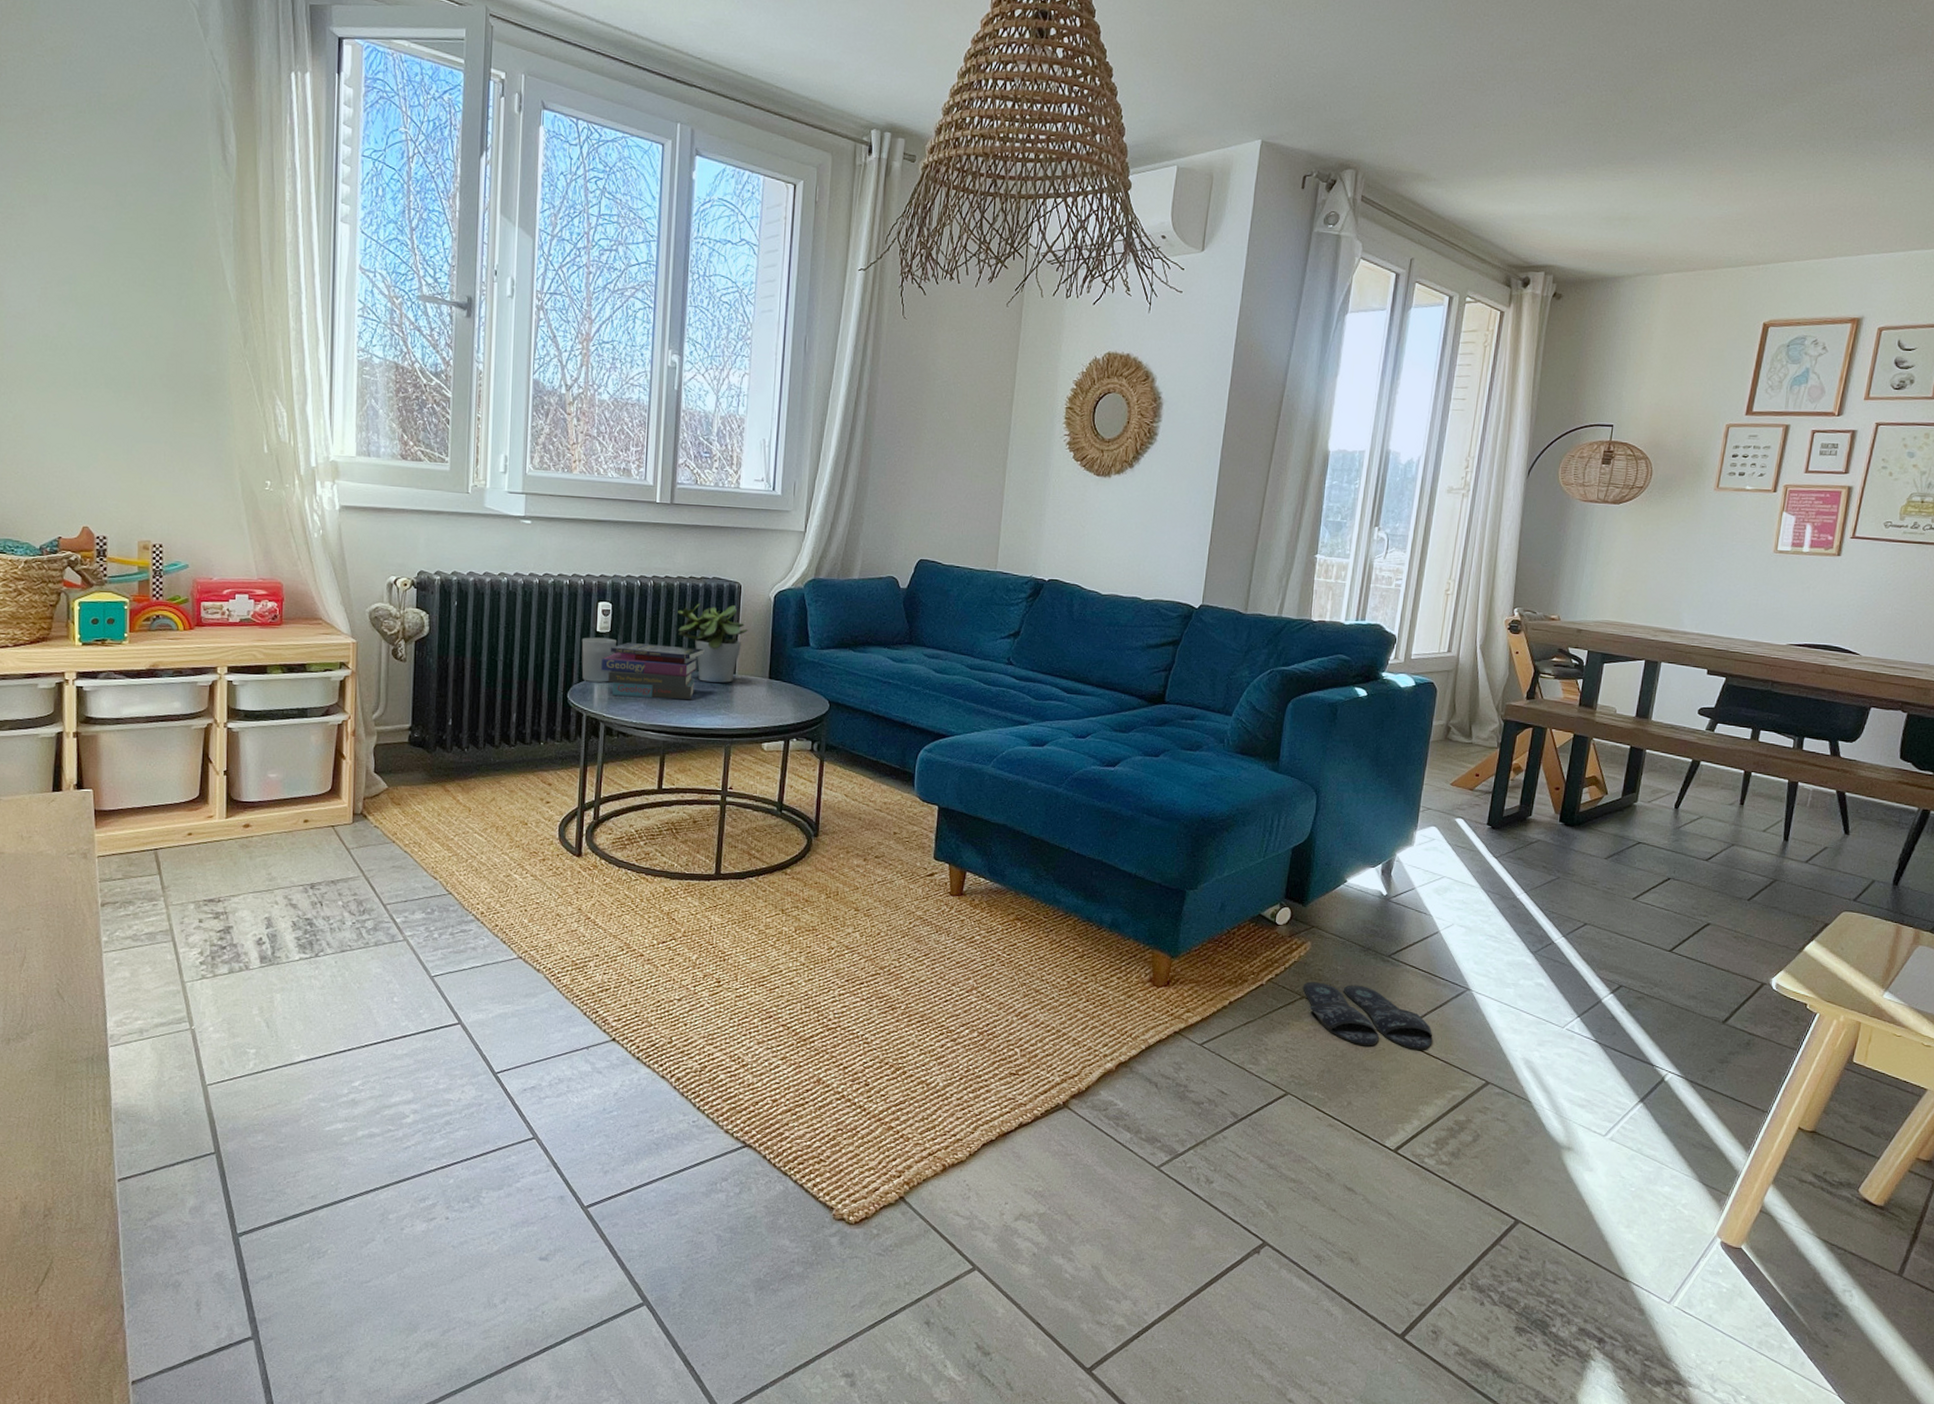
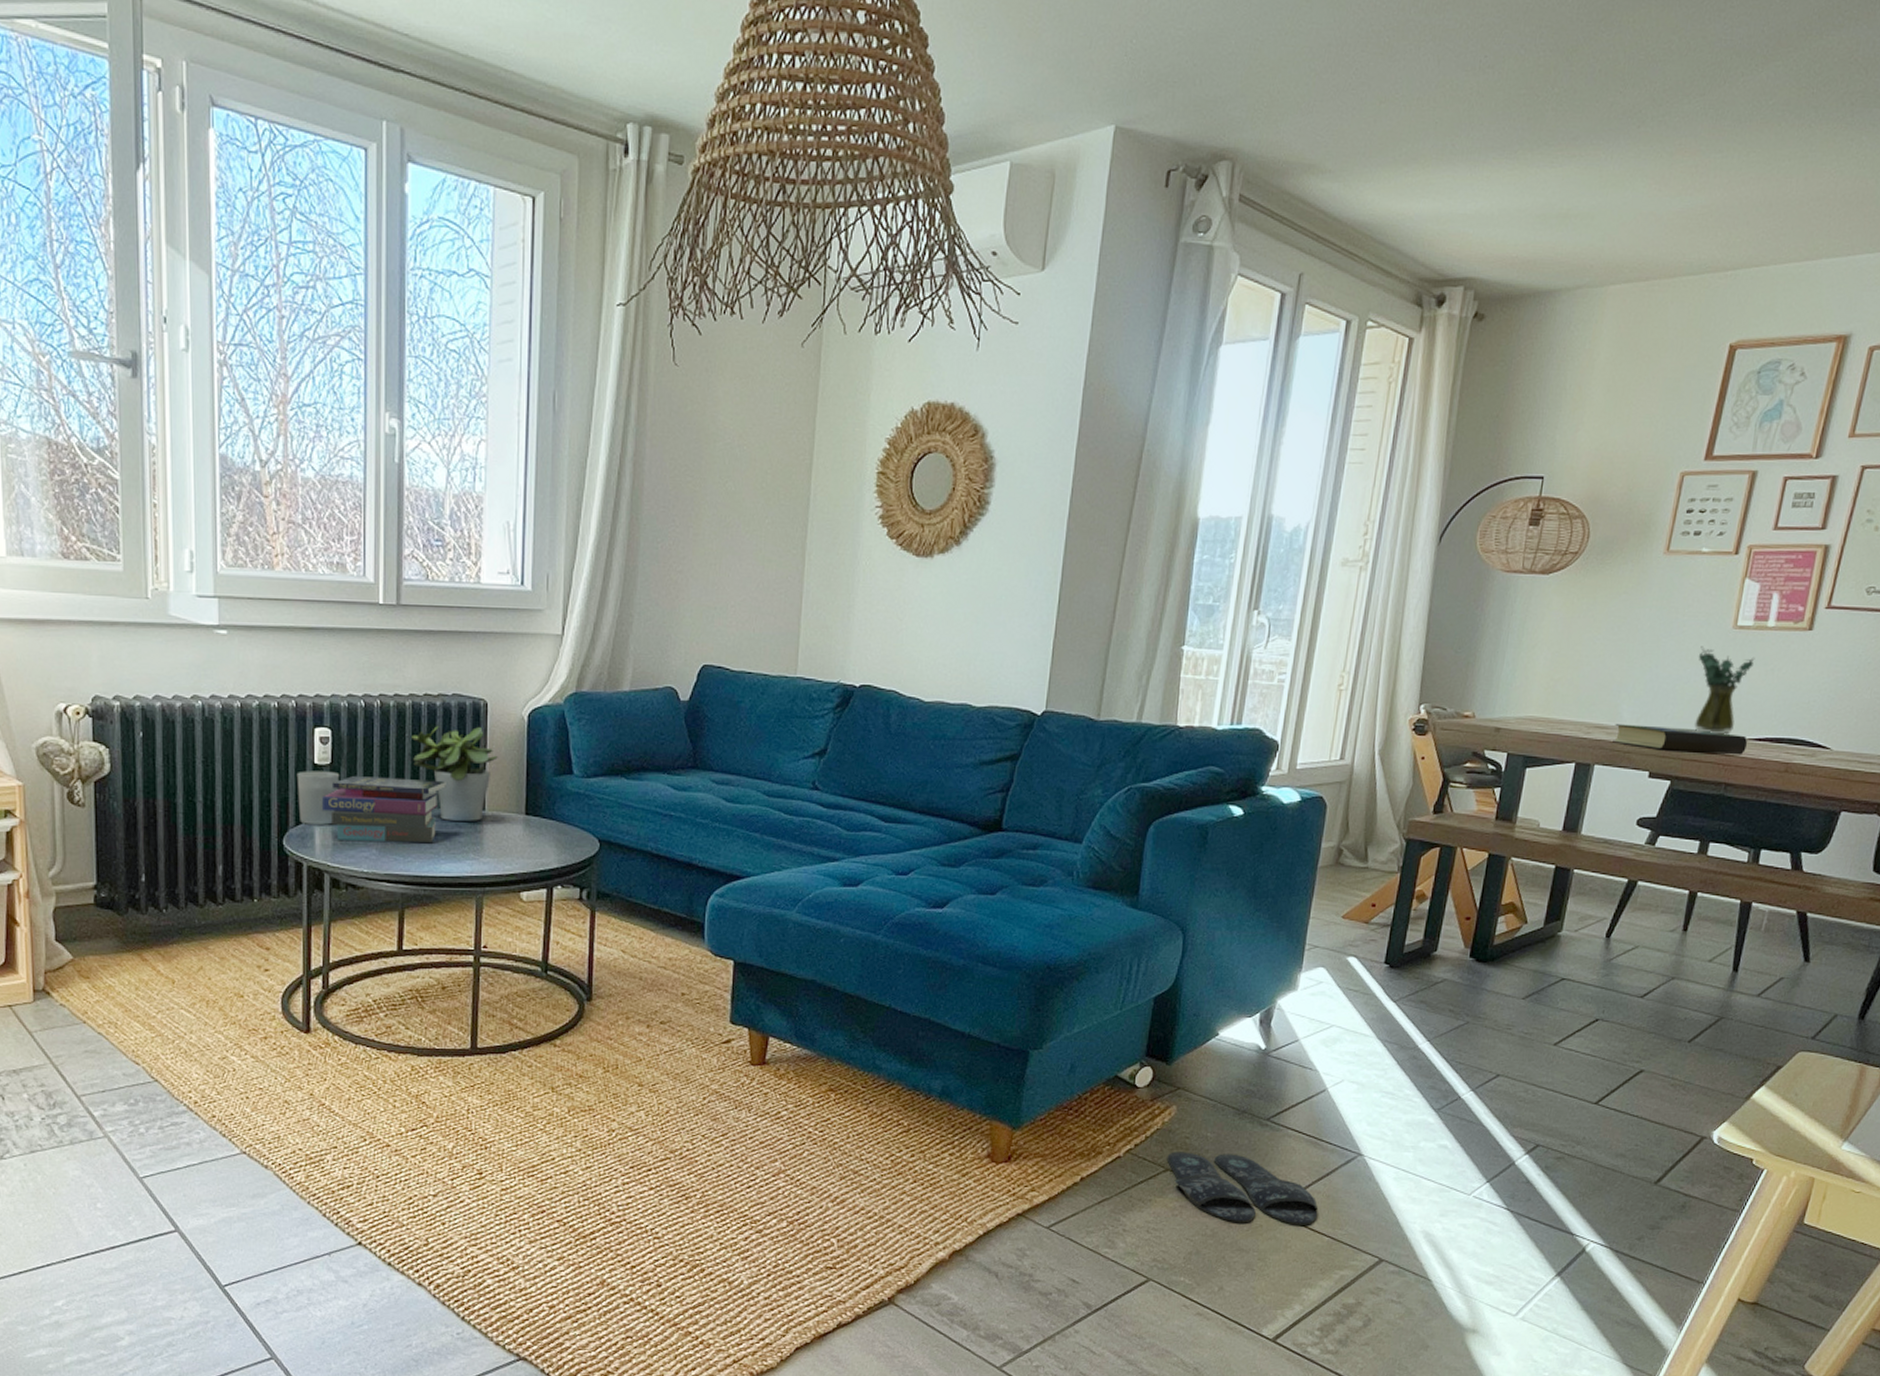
book: none [1676,629,1789,658] -> present [1613,724,1747,755]
vase: none [1744,566,1794,640] -> present [1694,646,1755,735]

